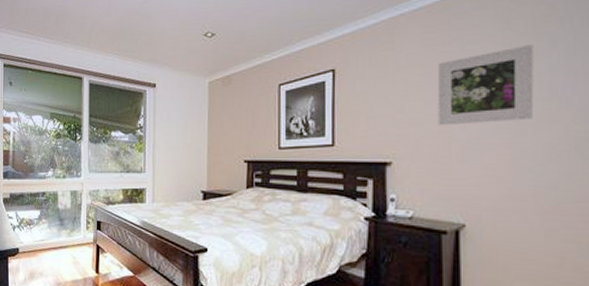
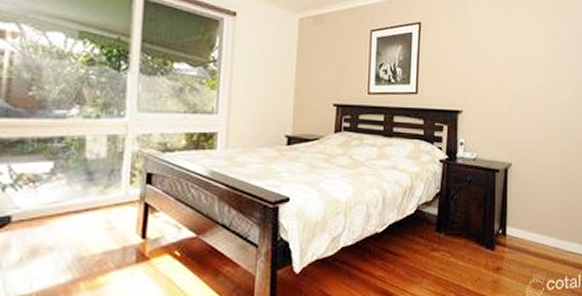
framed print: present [437,45,534,126] -> none [496,23,558,82]

